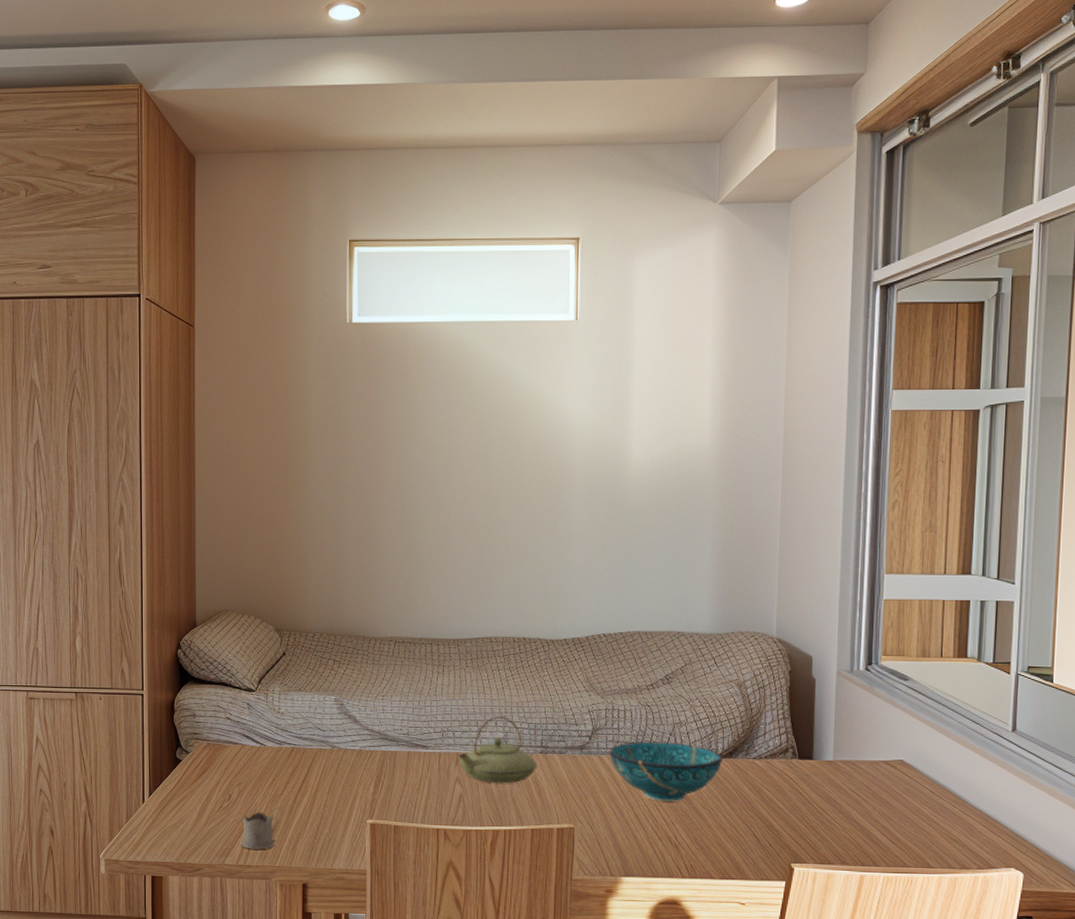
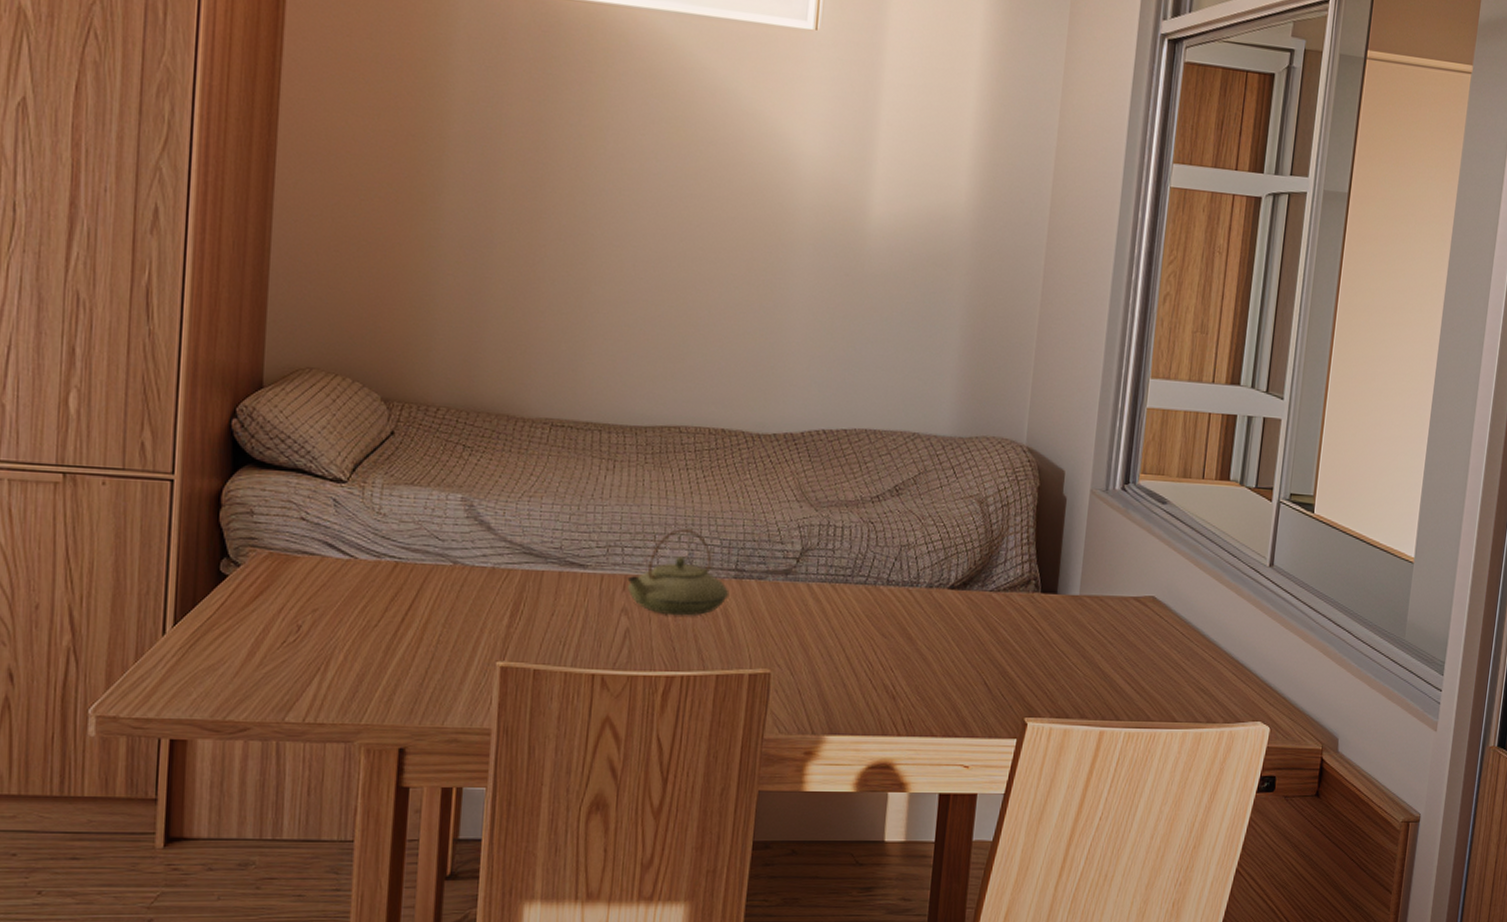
tea glass holder: present [241,806,283,849] -> none [312,642,376,702]
decorative bowl: present [609,741,723,802] -> none [820,566,956,642]

